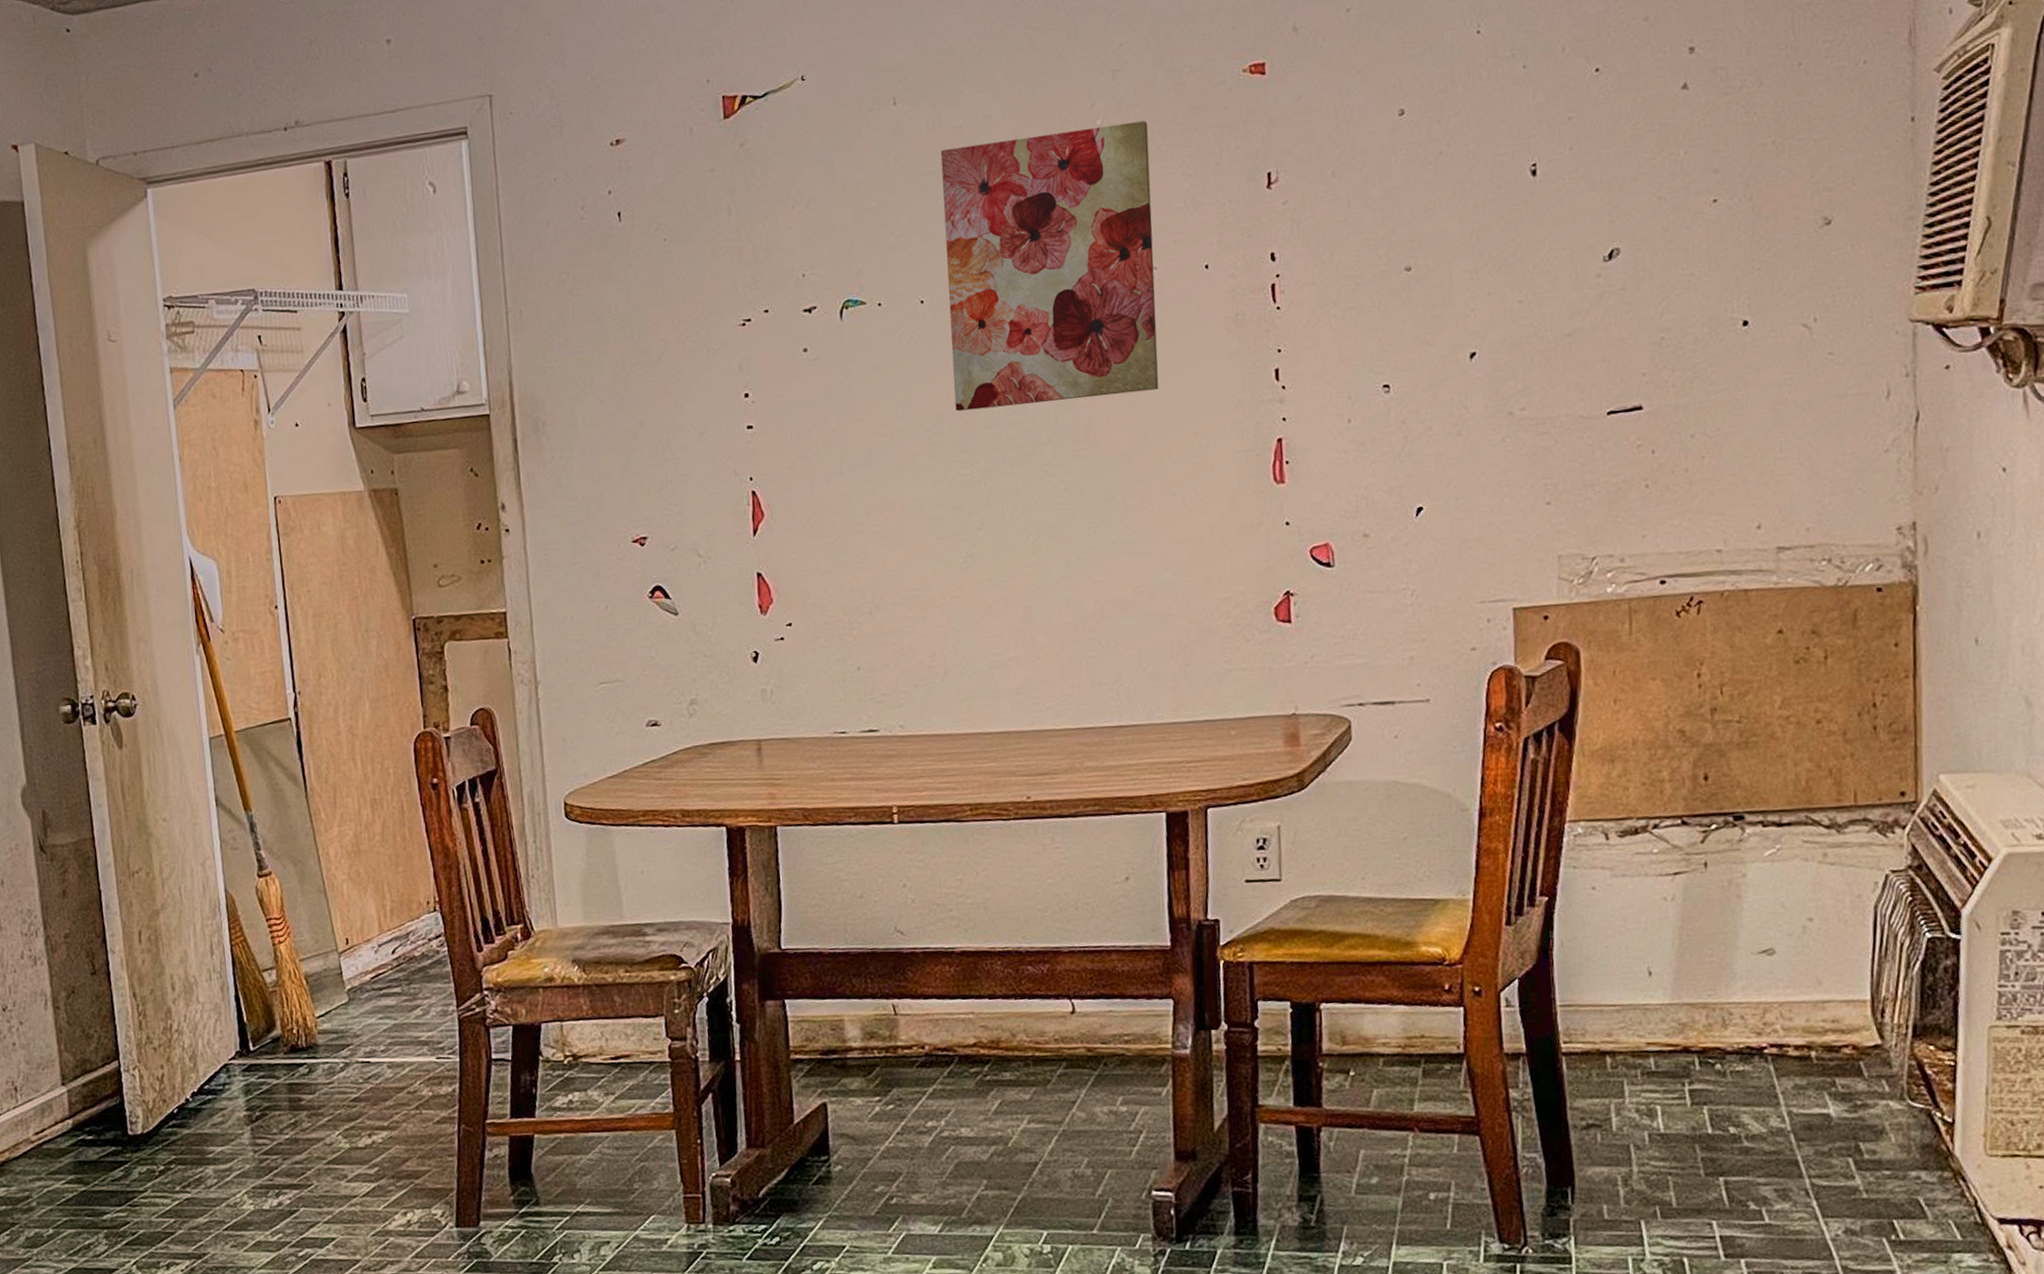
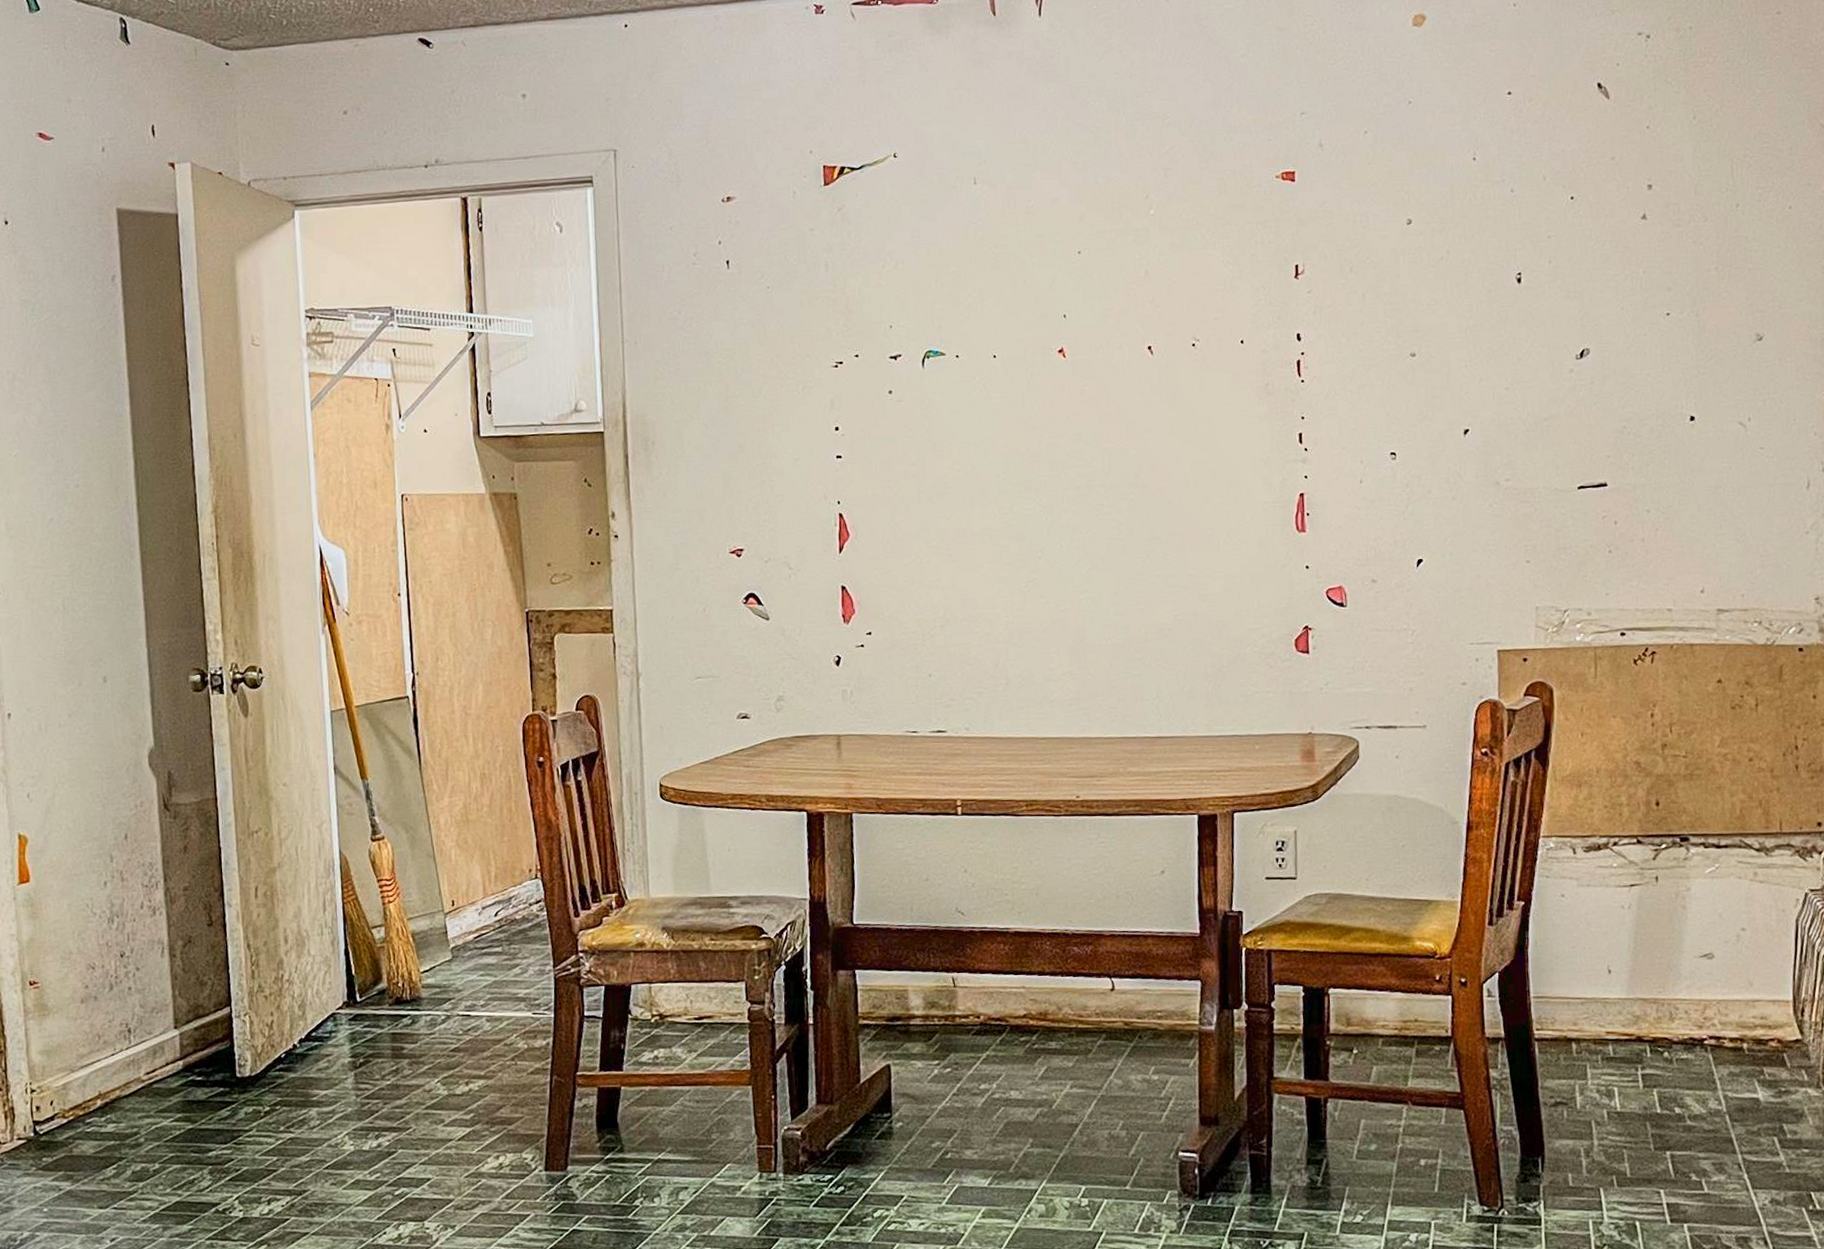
wall art: present [940,121,1159,412] -> none [1014,213,1199,454]

